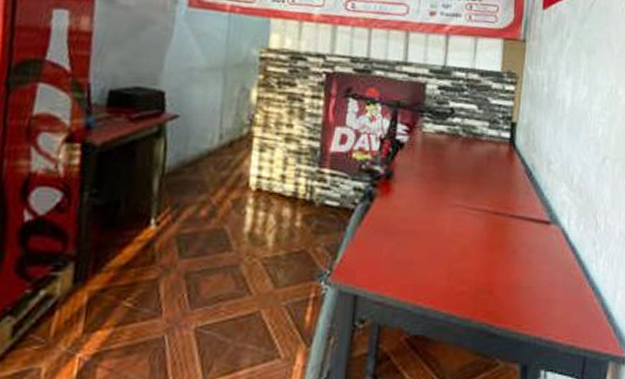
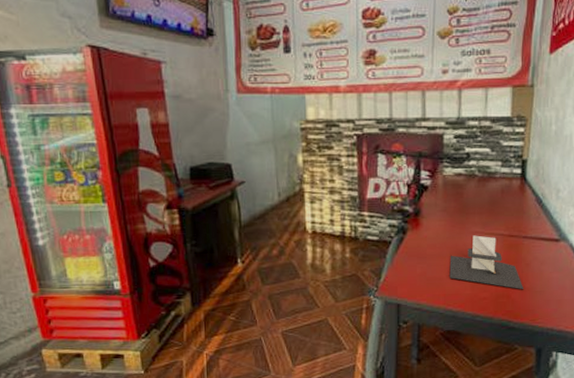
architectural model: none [421,209,509,283] -> present [449,235,524,289]

